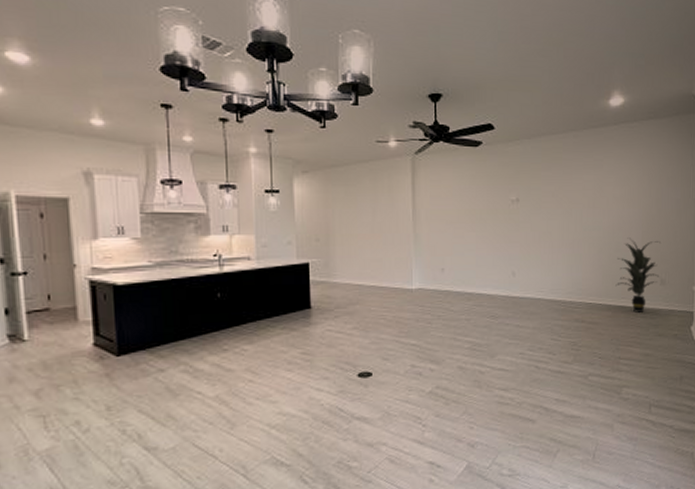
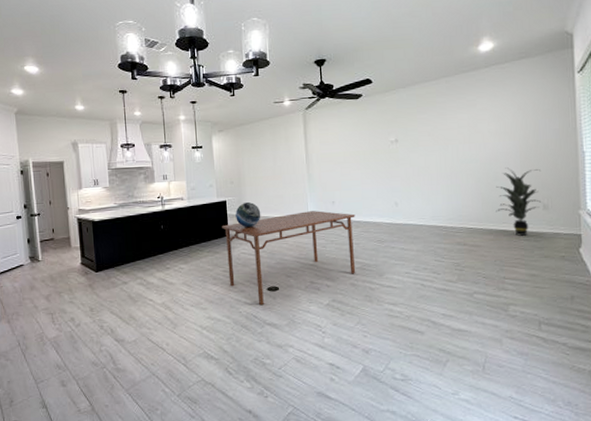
dining table: none [302,279,467,396] -> present [222,210,356,306]
decorative globe: none [321,266,354,299] -> present [235,202,261,228]

